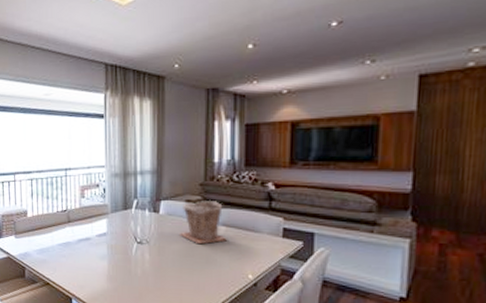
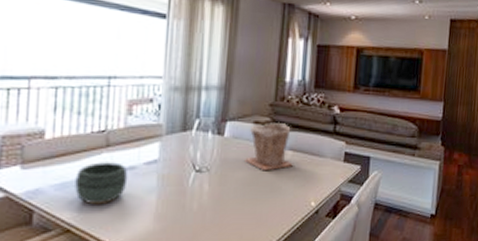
bowl: none [49,234,86,266] -> present [75,162,128,205]

